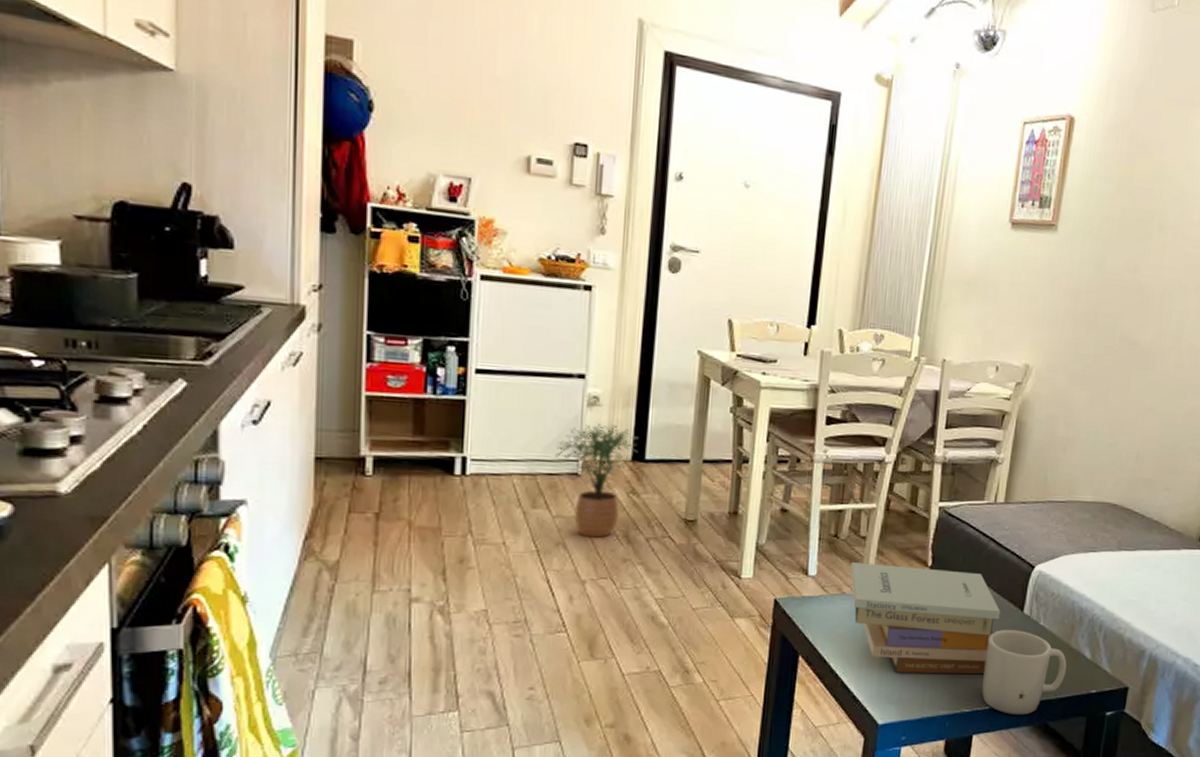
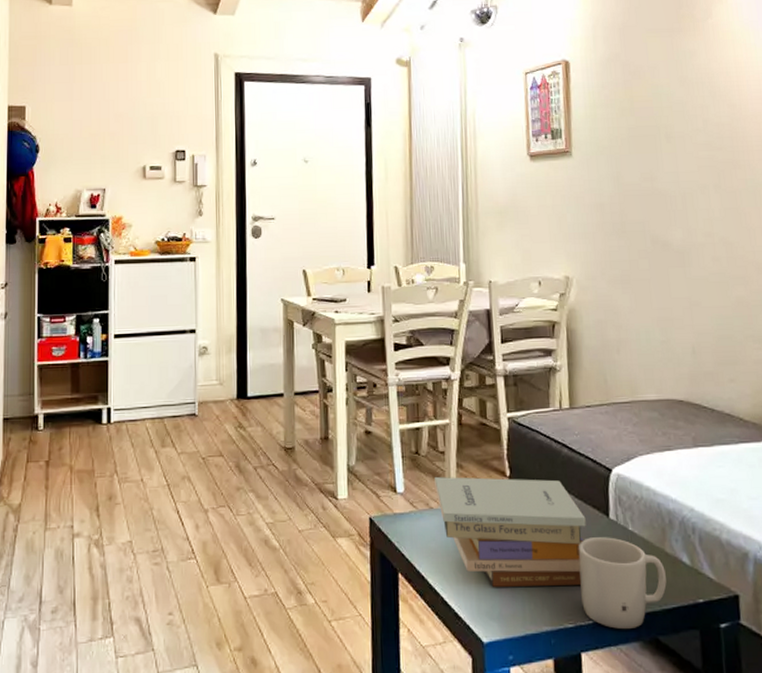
potted plant: present [555,424,638,538] -> none [177,369,241,470]

